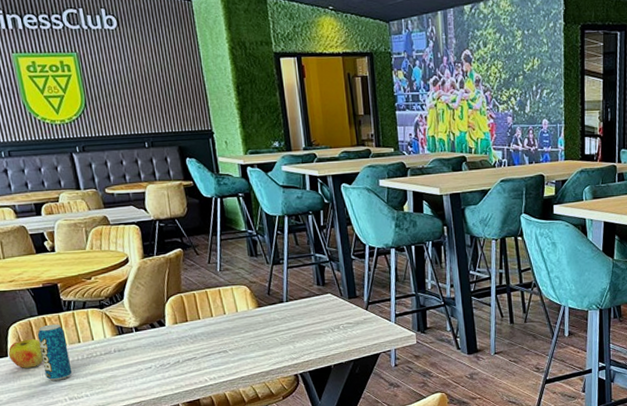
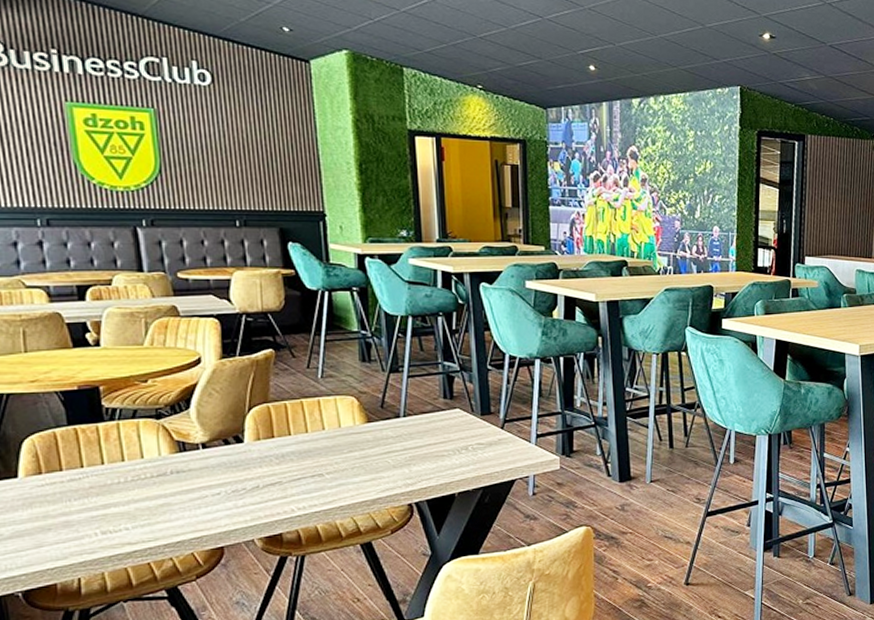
apple: present [8,338,44,368] -> none [18,454,69,493]
beverage can: present [37,324,72,381] -> none [63,437,109,509]

